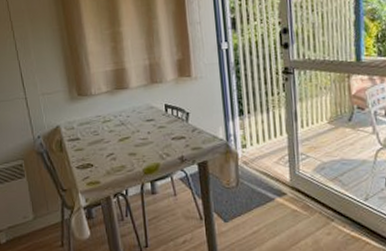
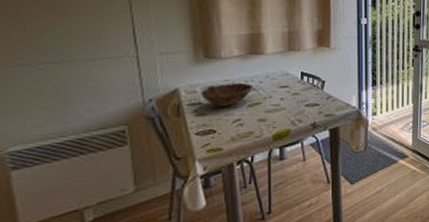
bowl: none [78,117,121,142] -> present [201,82,252,107]

